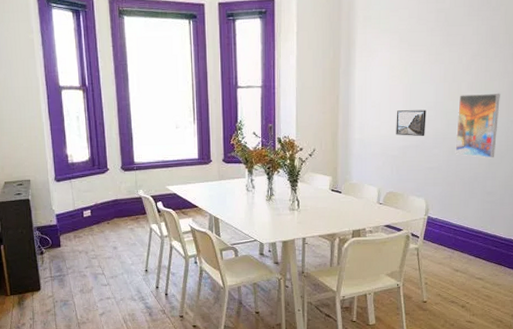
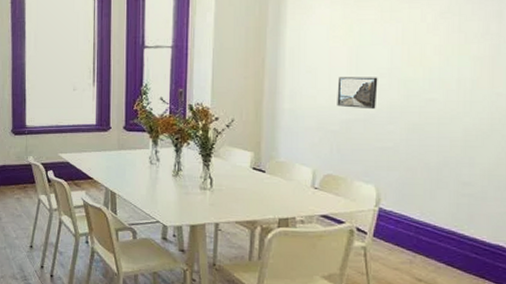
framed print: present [455,93,500,158] -> none [417,58,480,140]

